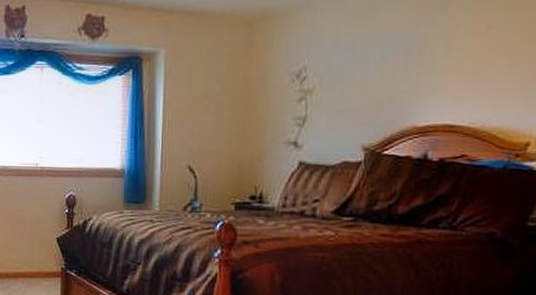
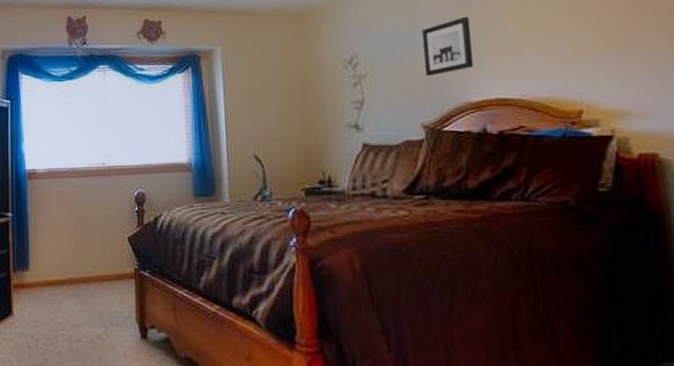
wall art: none [375,33,431,96] -> present [421,16,474,76]

